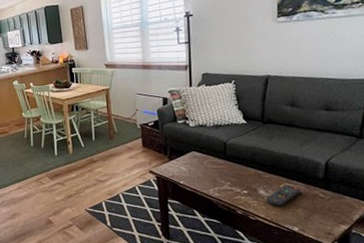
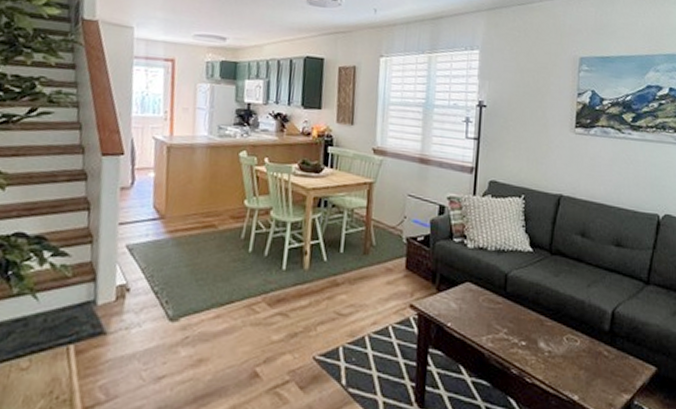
remote control: present [266,185,300,206] -> none [546,337,584,366]

